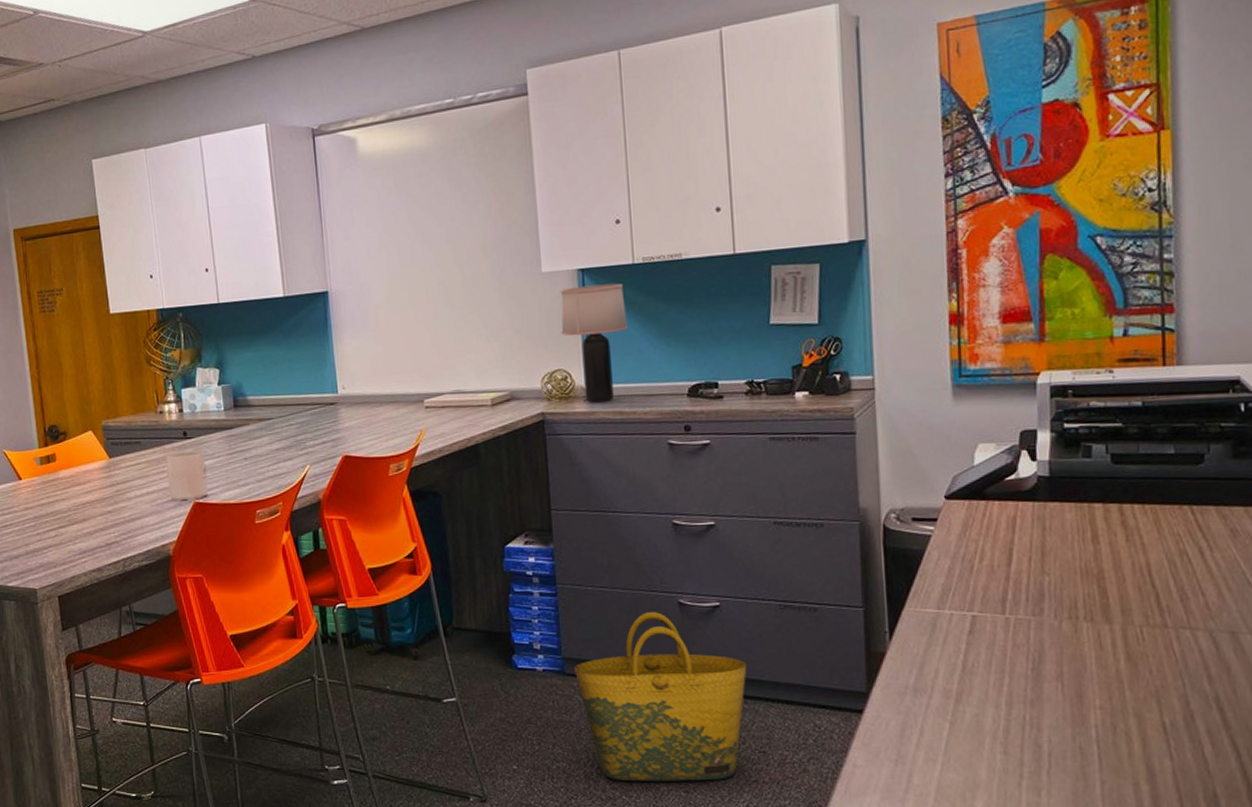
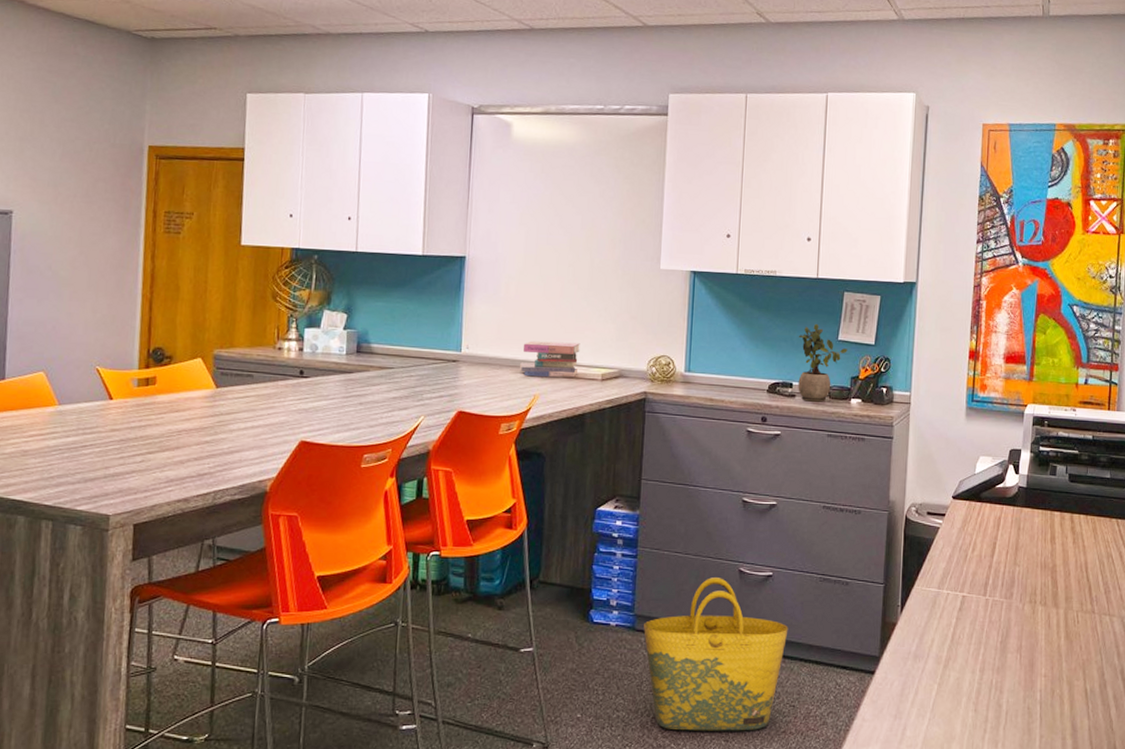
mug: present [166,450,208,501] -> none [275,389,320,439]
books: none [401,368,464,411] -> present [520,341,580,378]
table lamp: present [560,283,629,404] -> none [670,285,727,390]
potted plant: none [718,308,784,403] -> present [798,323,848,403]

